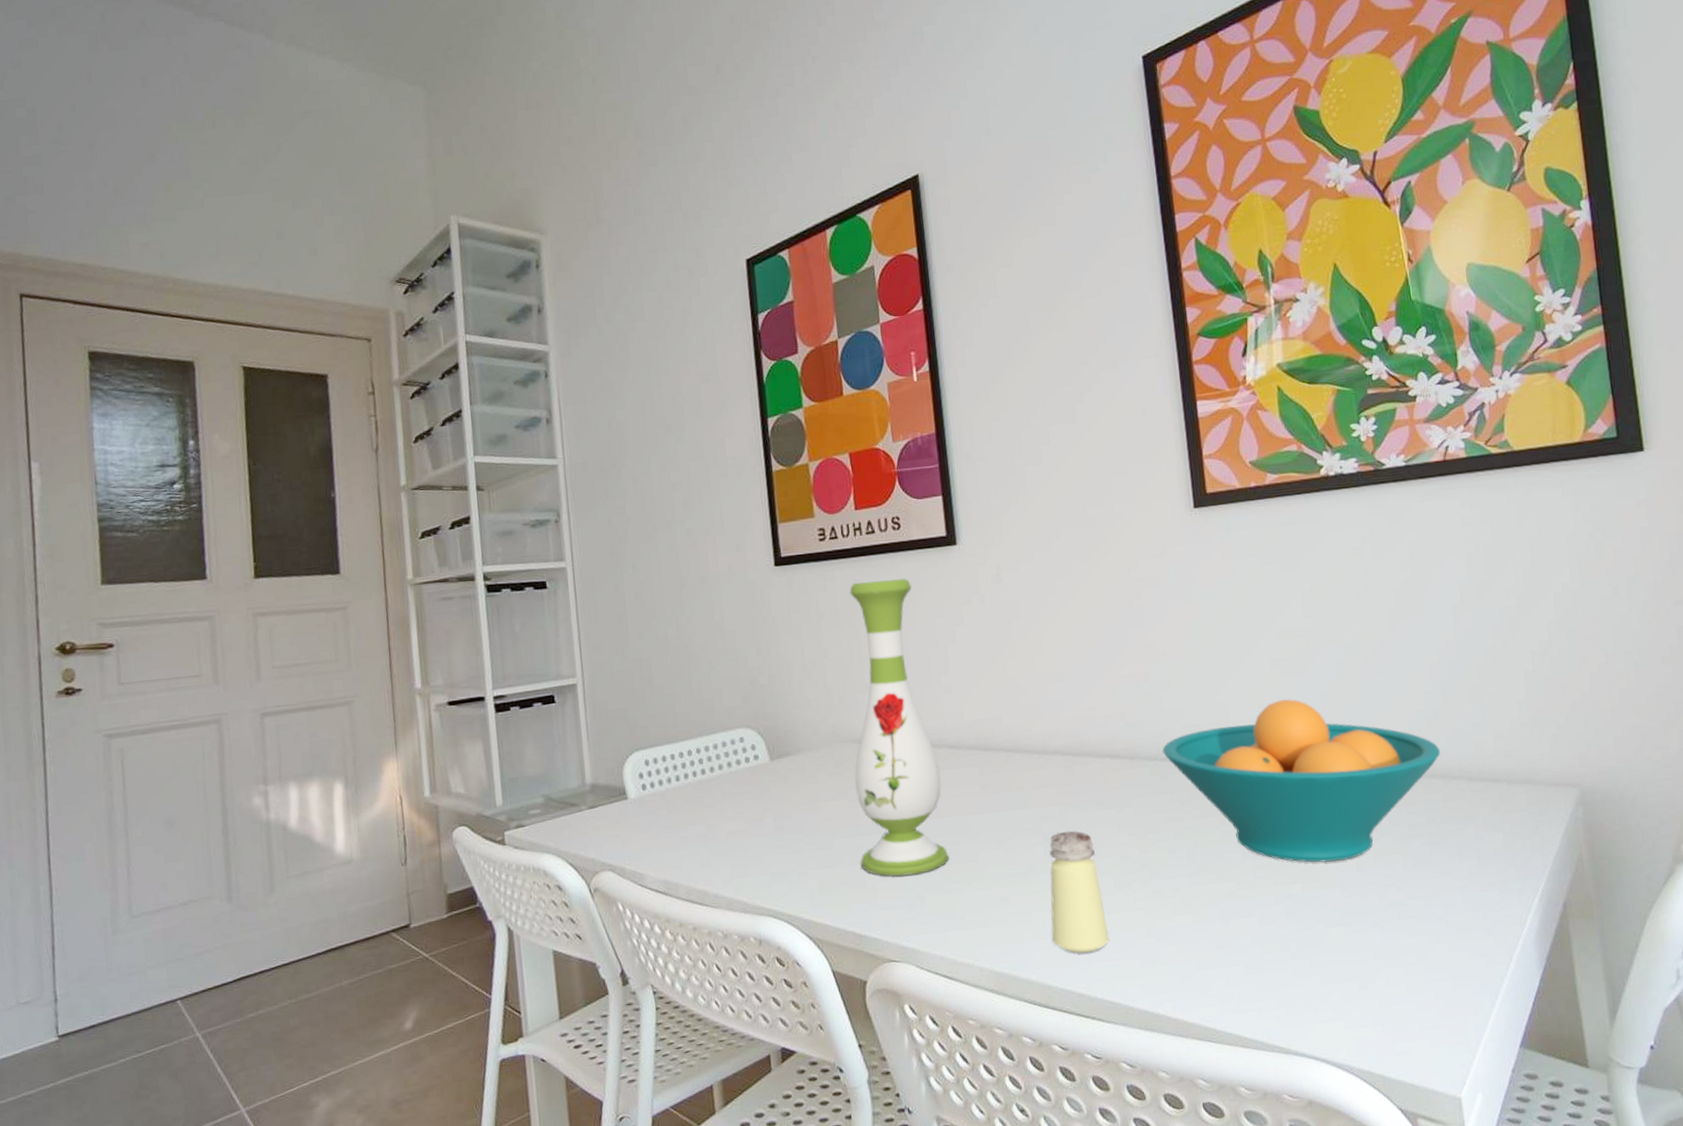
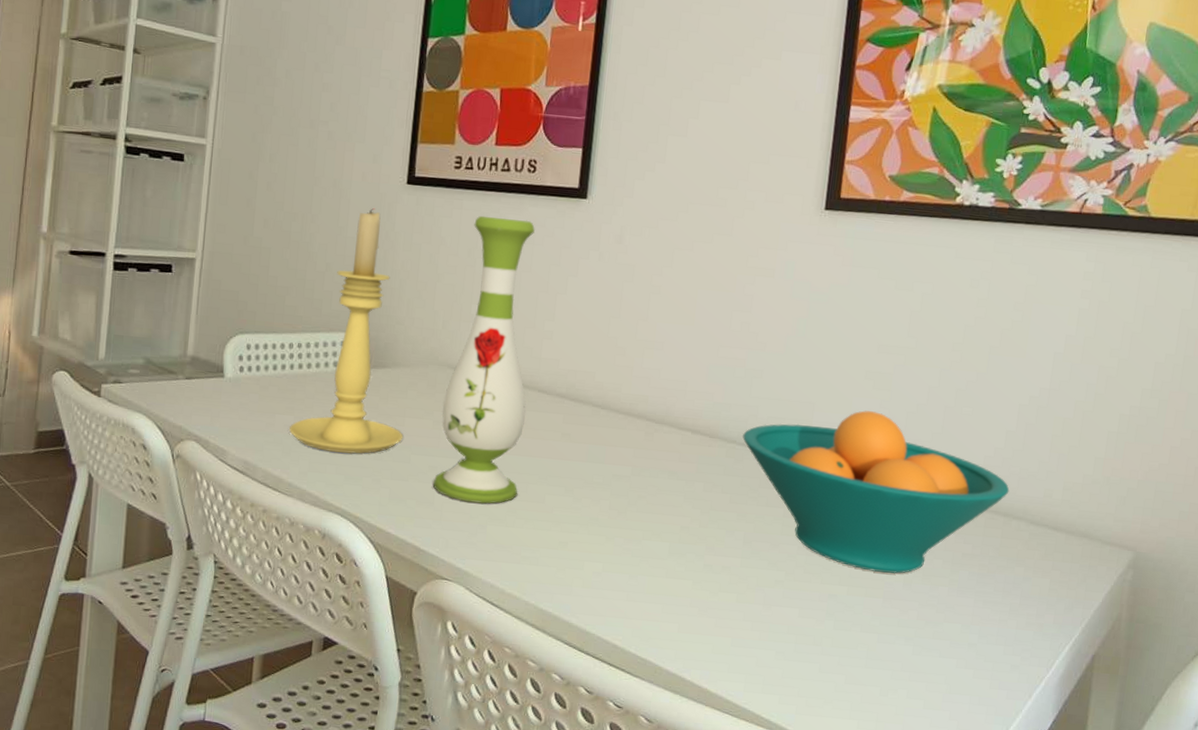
candle holder: none [704,597,822,854] -> present [289,208,404,455]
saltshaker: present [1050,830,1110,954] -> none [599,492,658,610]

